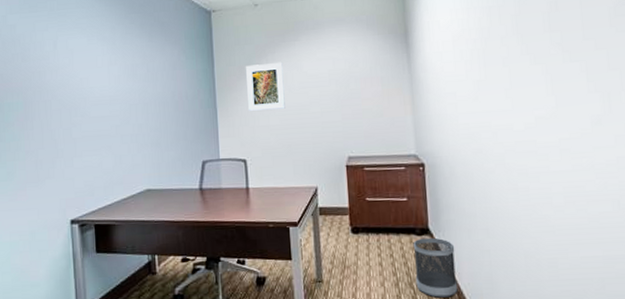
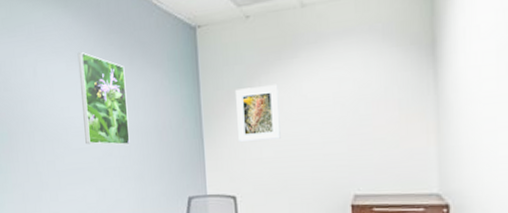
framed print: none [99,29,148,114] -> present [77,52,130,146]

